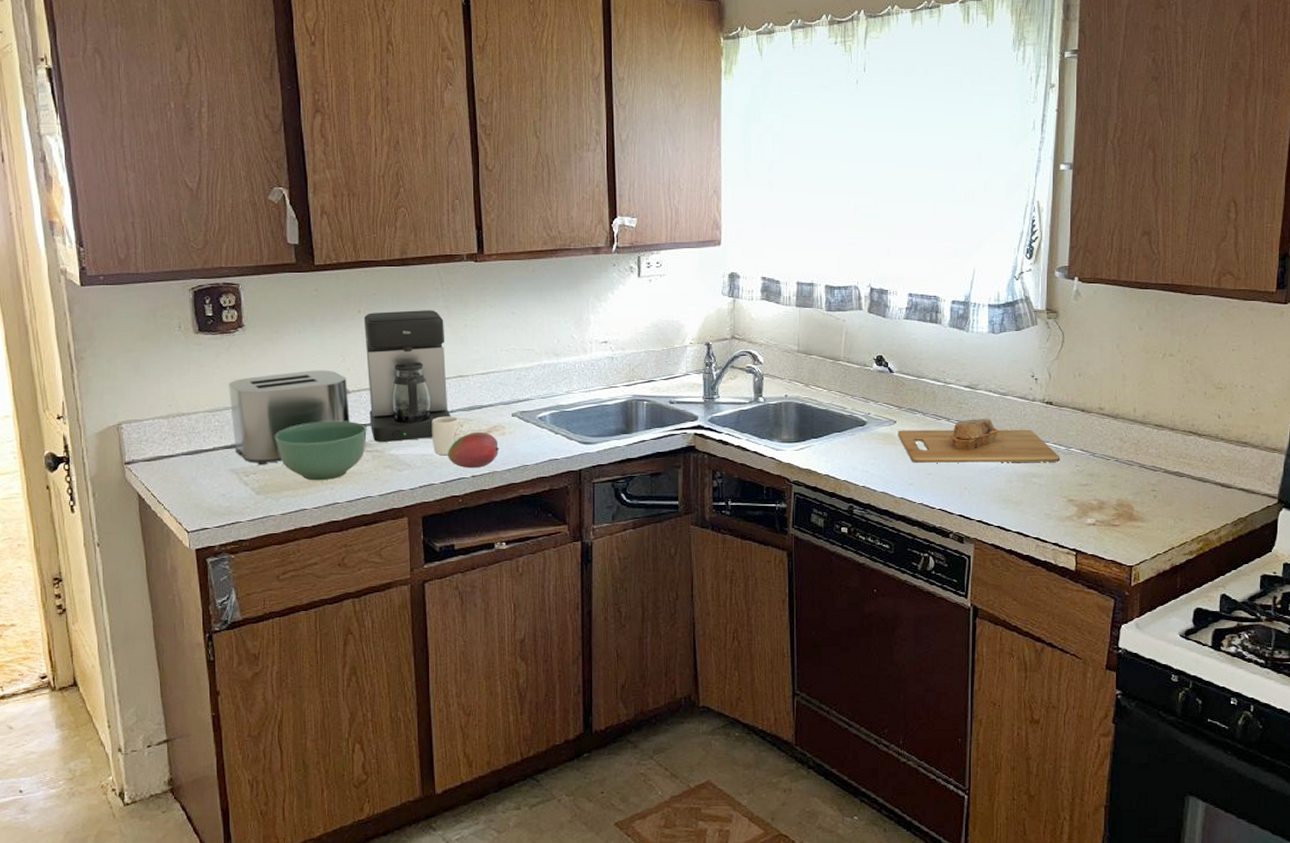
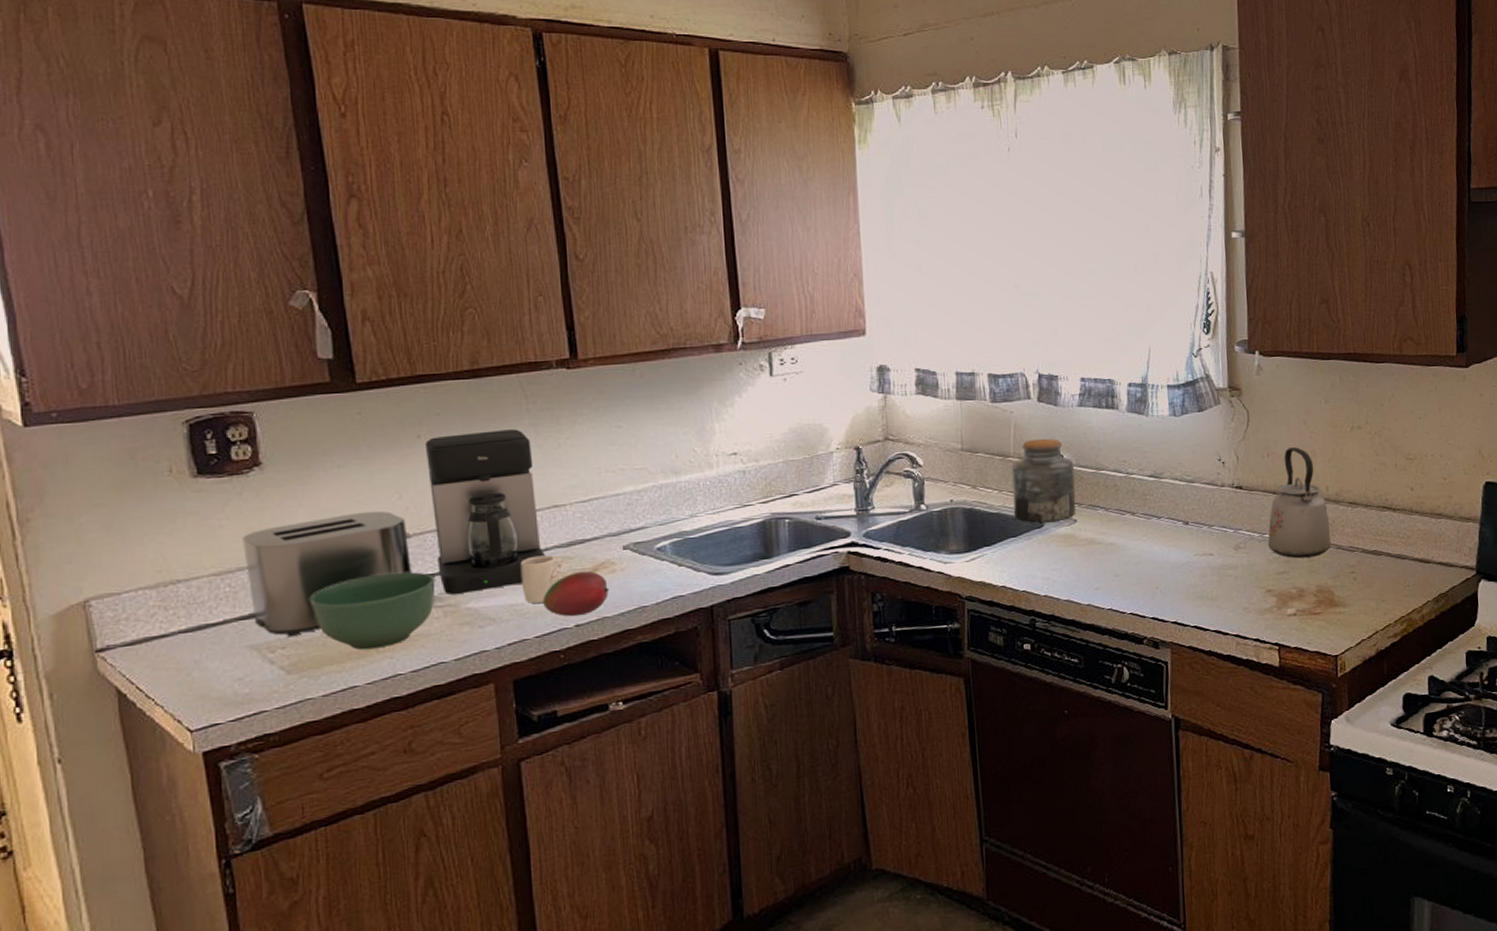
jar: none [840,346,898,421] -> present [1011,438,1076,523]
cutting board: present [898,419,1061,463] -> none [1079,509,1255,565]
kettle: none [1073,370,1135,473] -> present [1268,447,1332,559]

